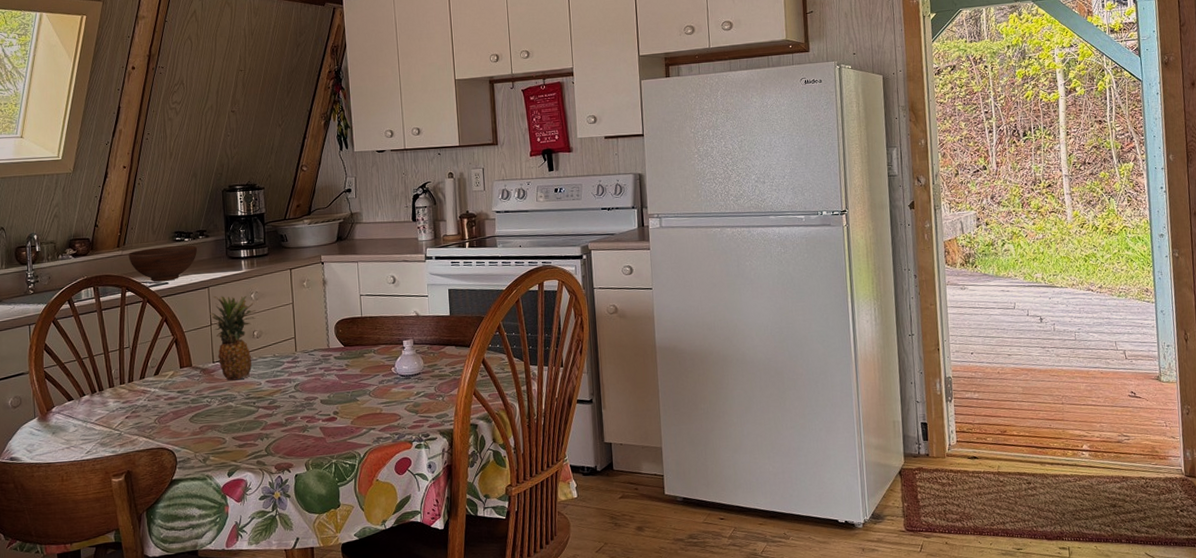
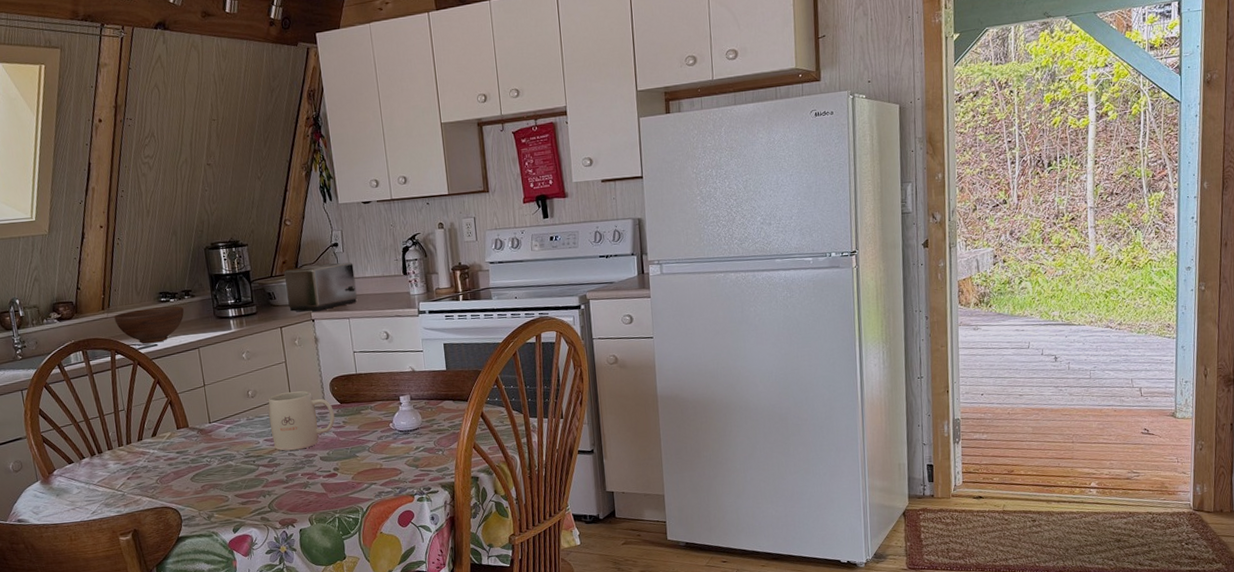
fruit: present [210,296,257,381] -> none [202,356,249,440]
mug: none [272,332,338,393] -> present [268,390,335,451]
toaster: none [297,207,367,255] -> present [283,262,357,312]

